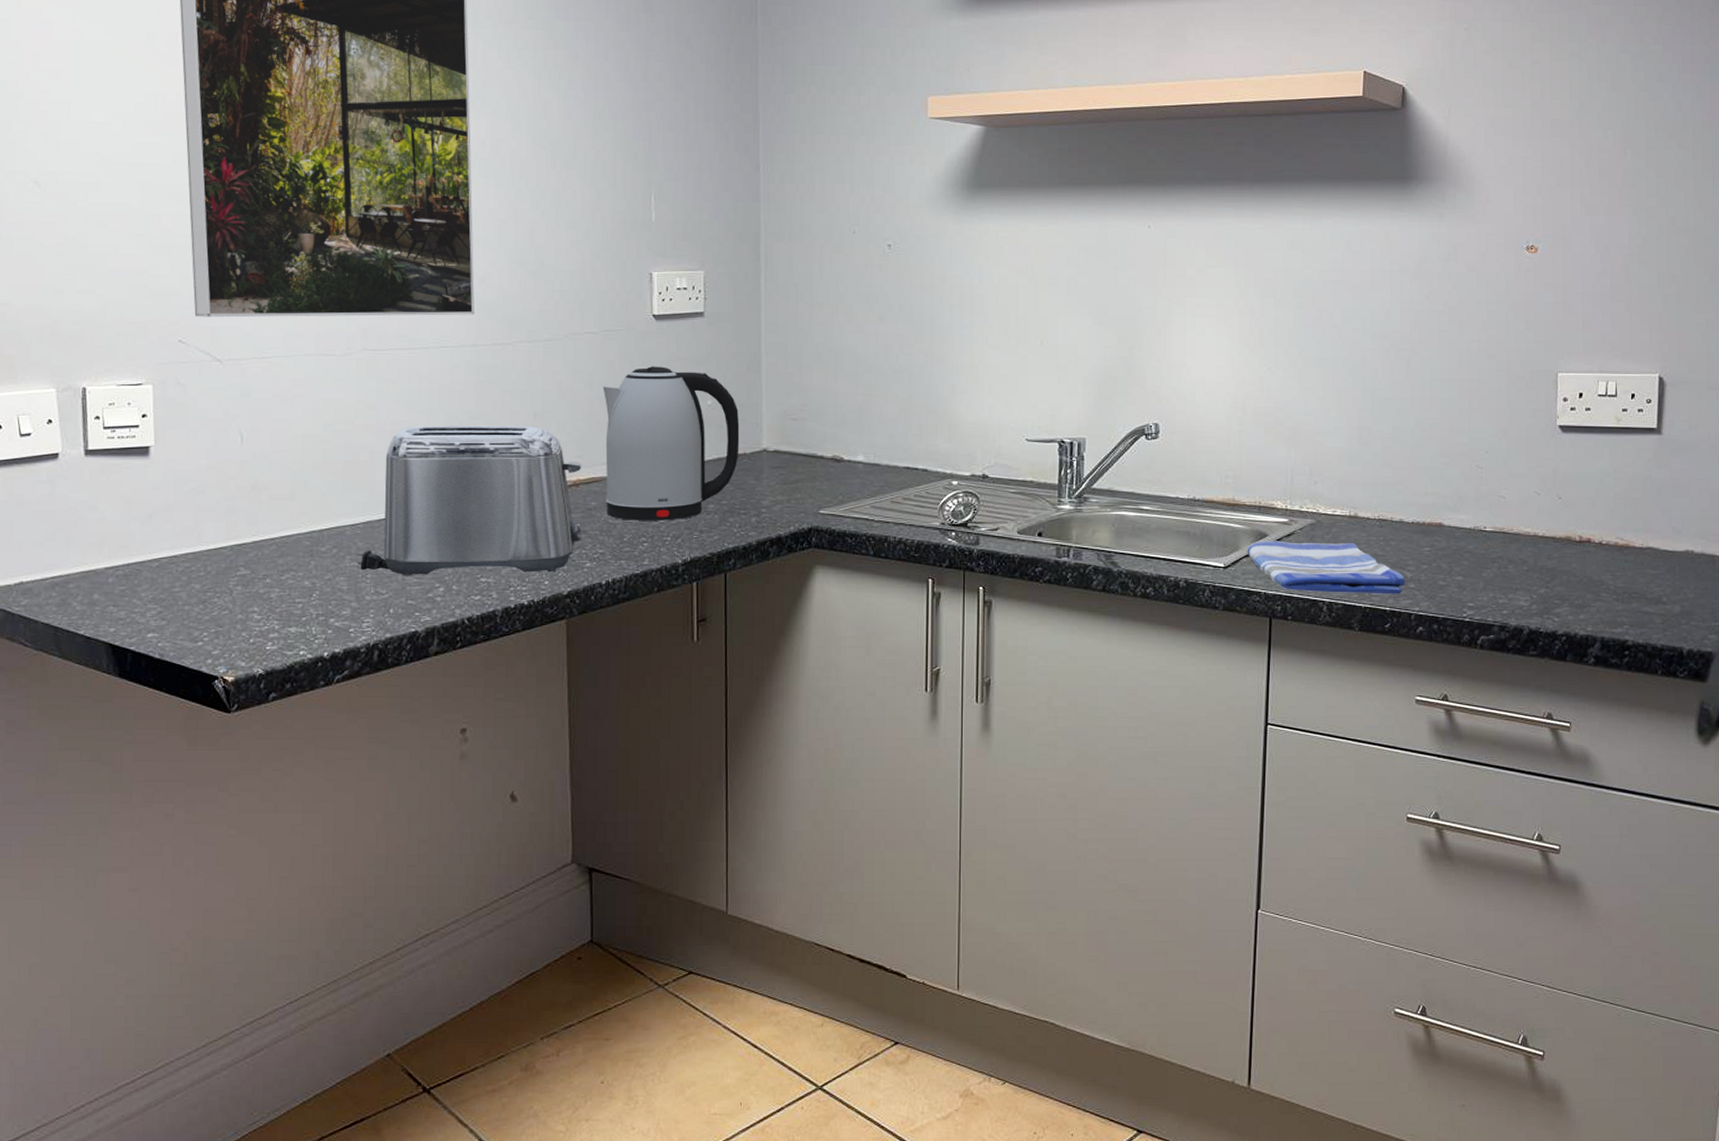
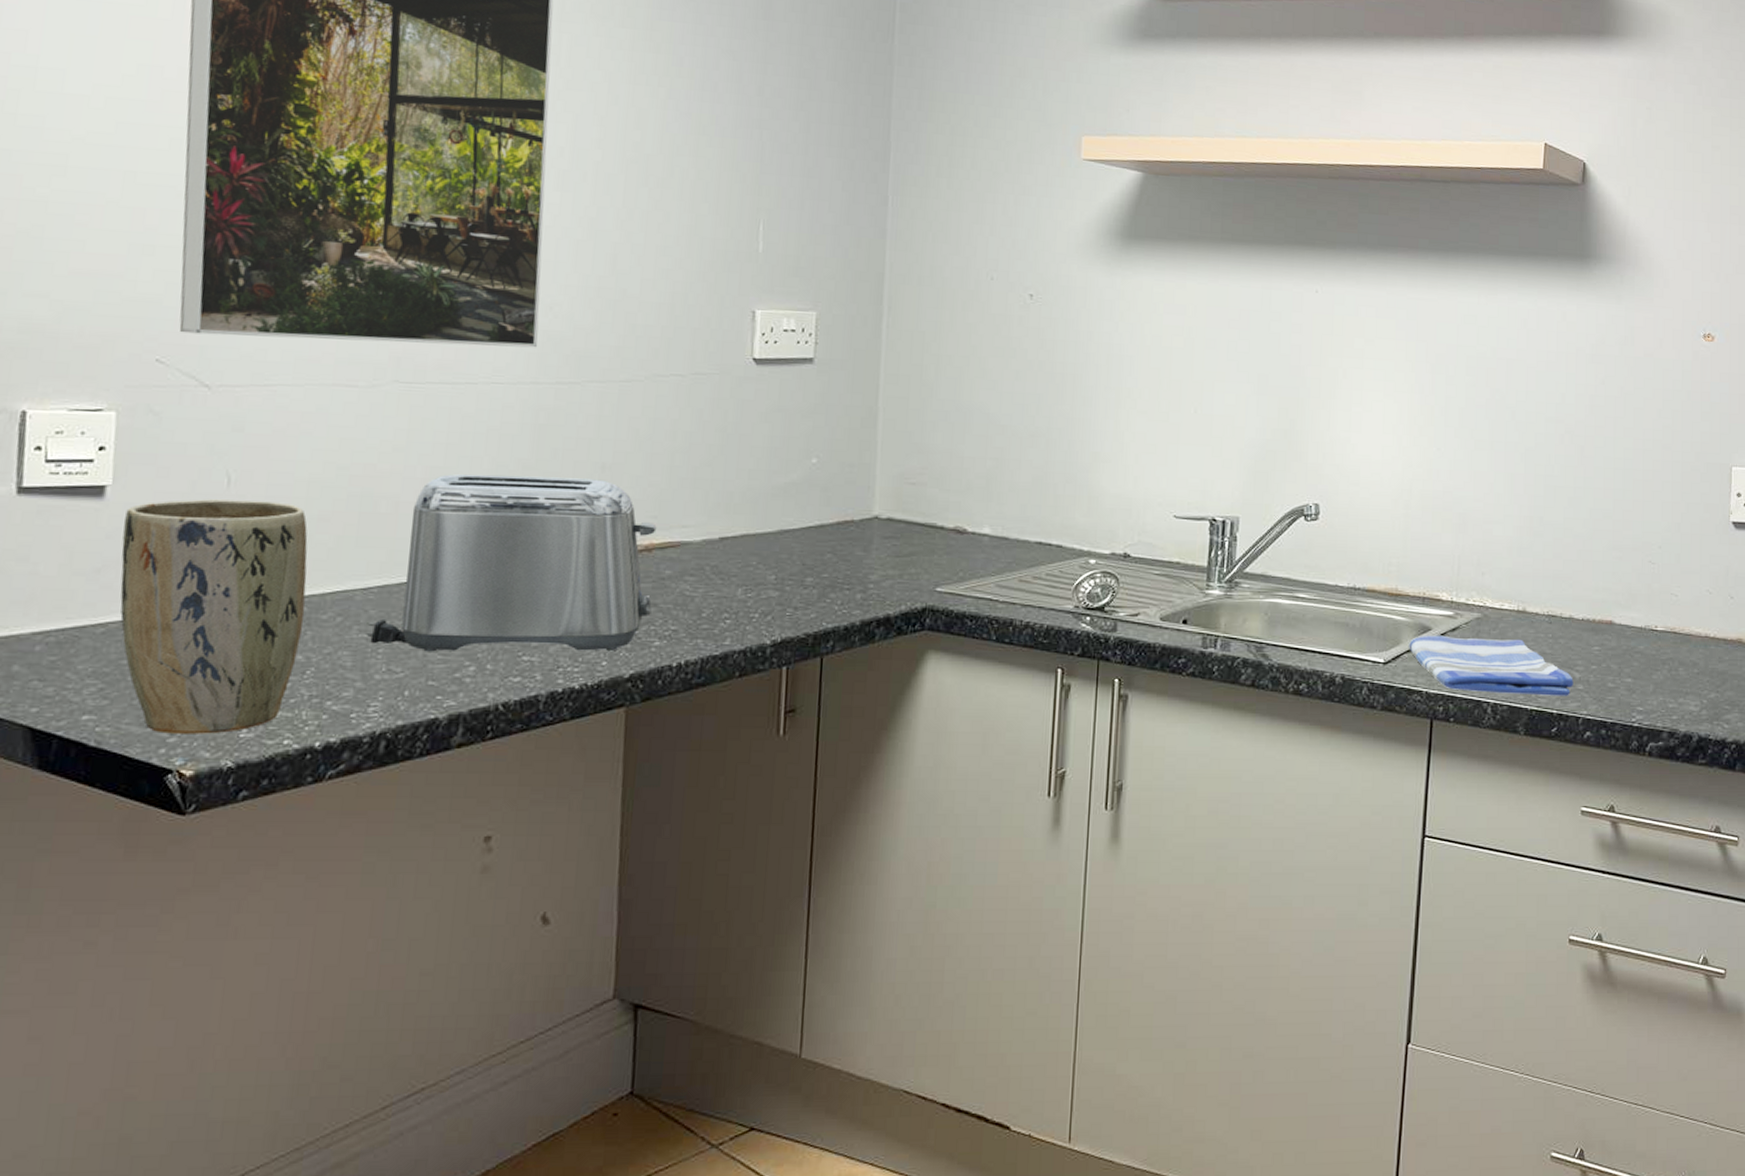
plant pot: none [166,454,308,647] -> present [120,499,308,734]
kettle: present [602,366,740,521] -> none [683,416,849,595]

